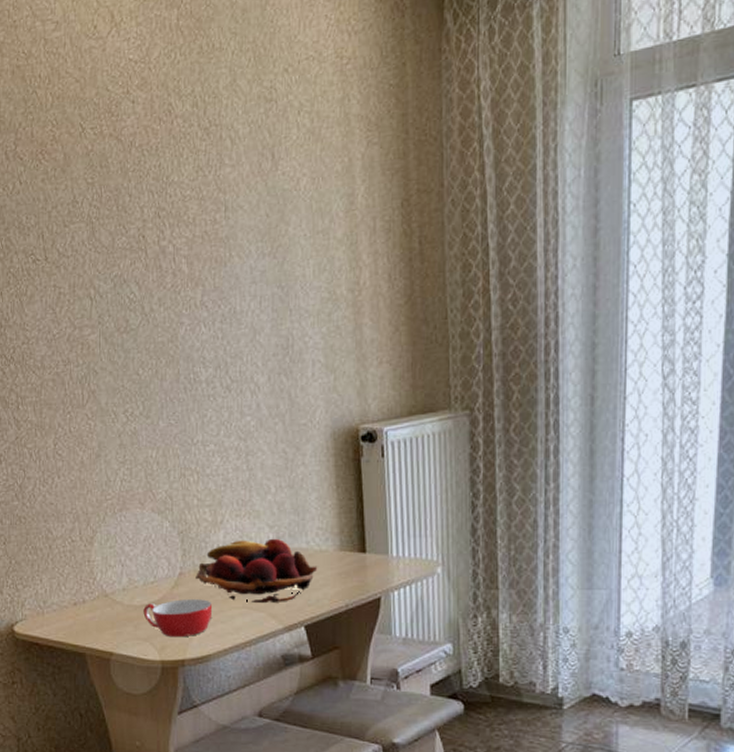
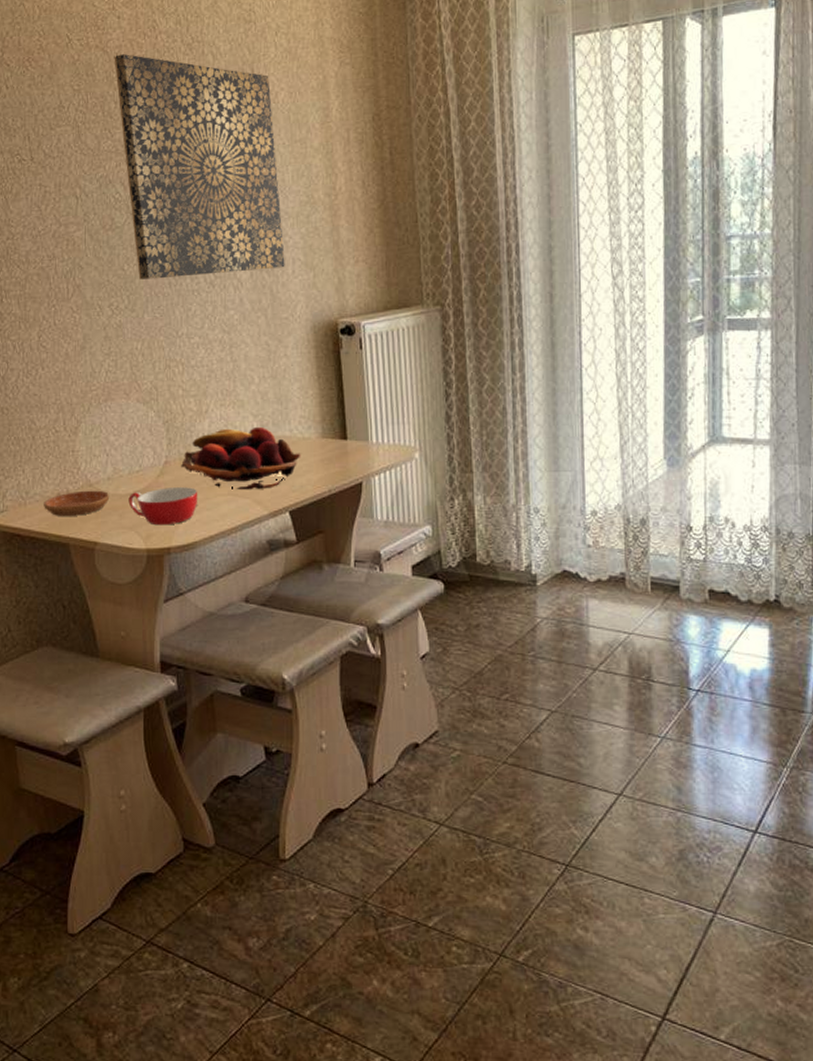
saucer: none [61,600,124,626] -> present [44,490,109,516]
wall art: none [128,142,304,384] -> present [114,54,285,280]

